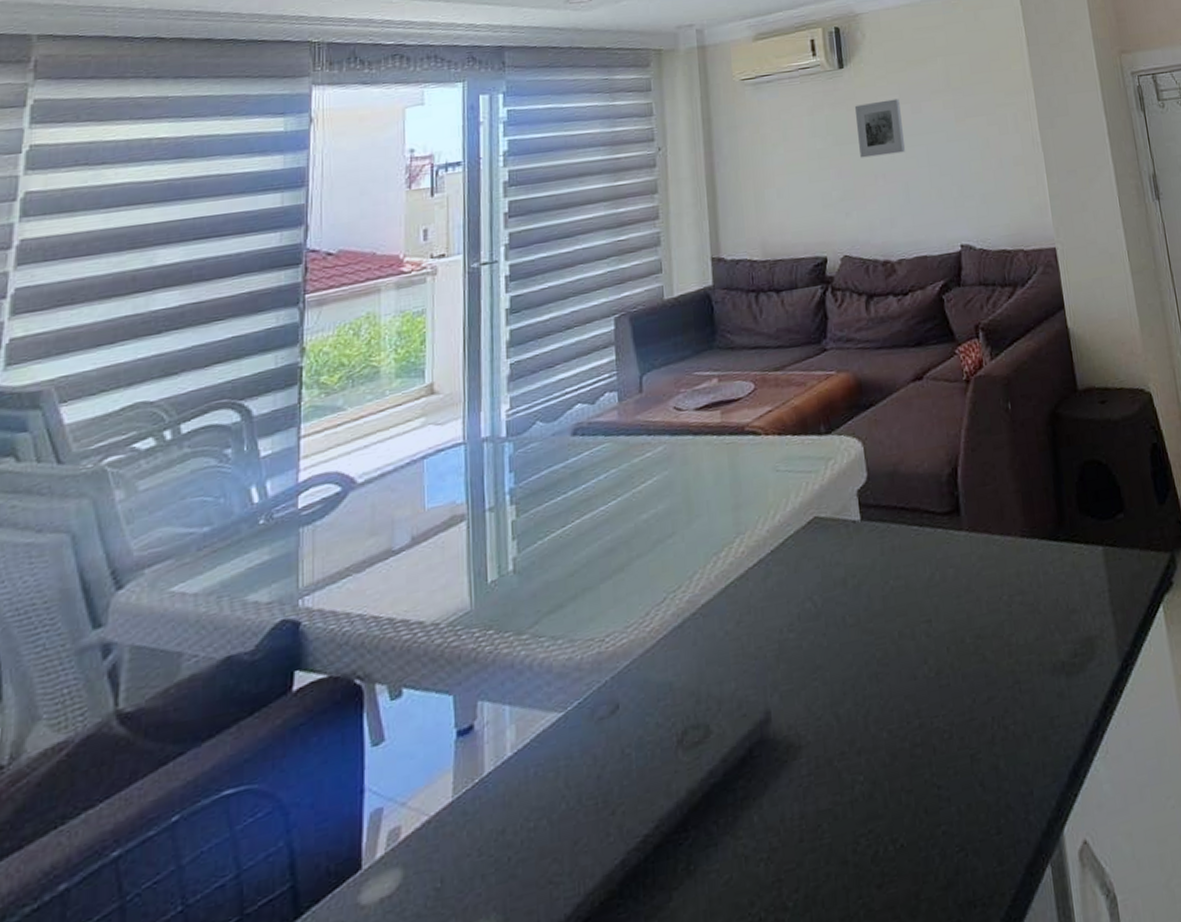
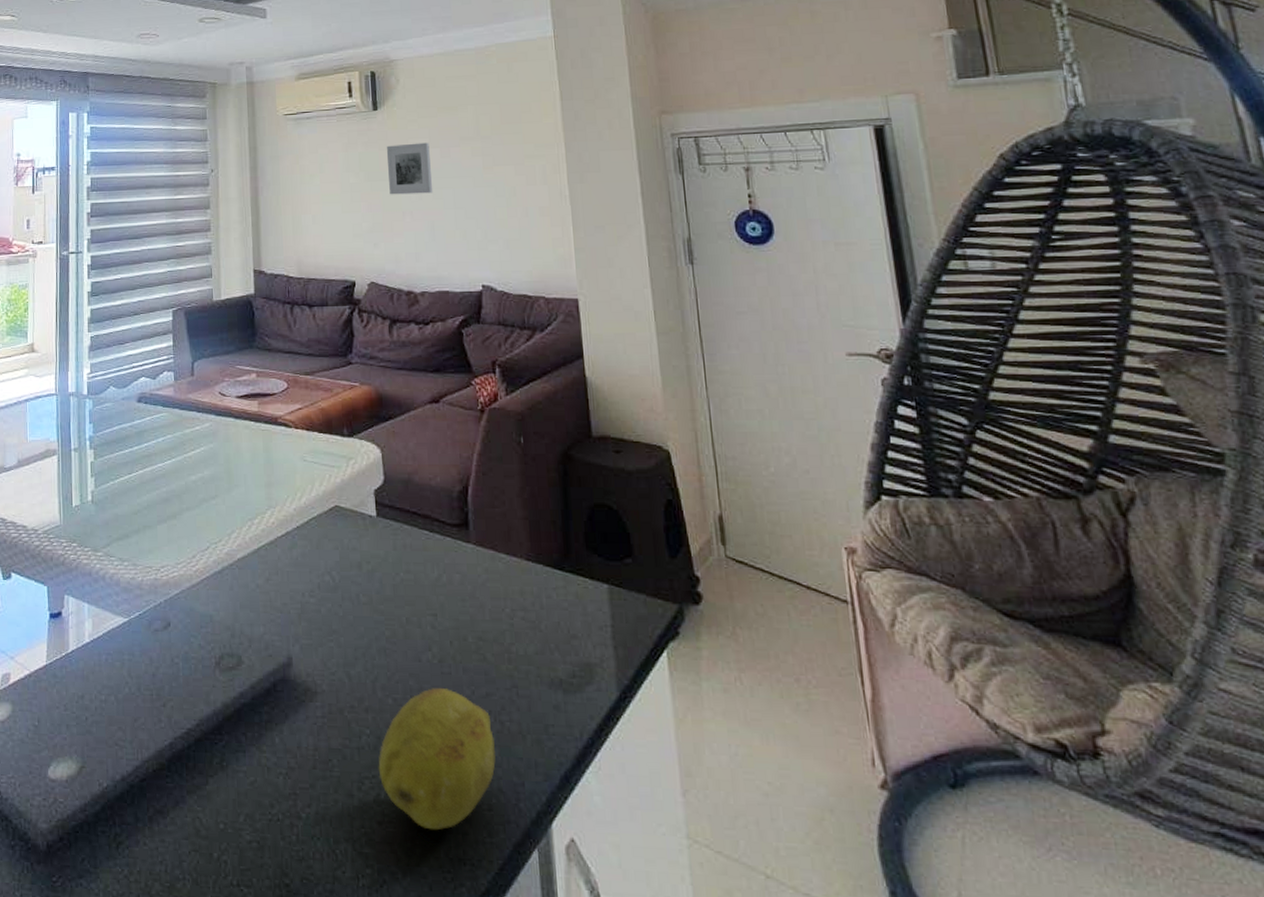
fruit: none [874,703,1002,878] -> present [378,688,496,831]

